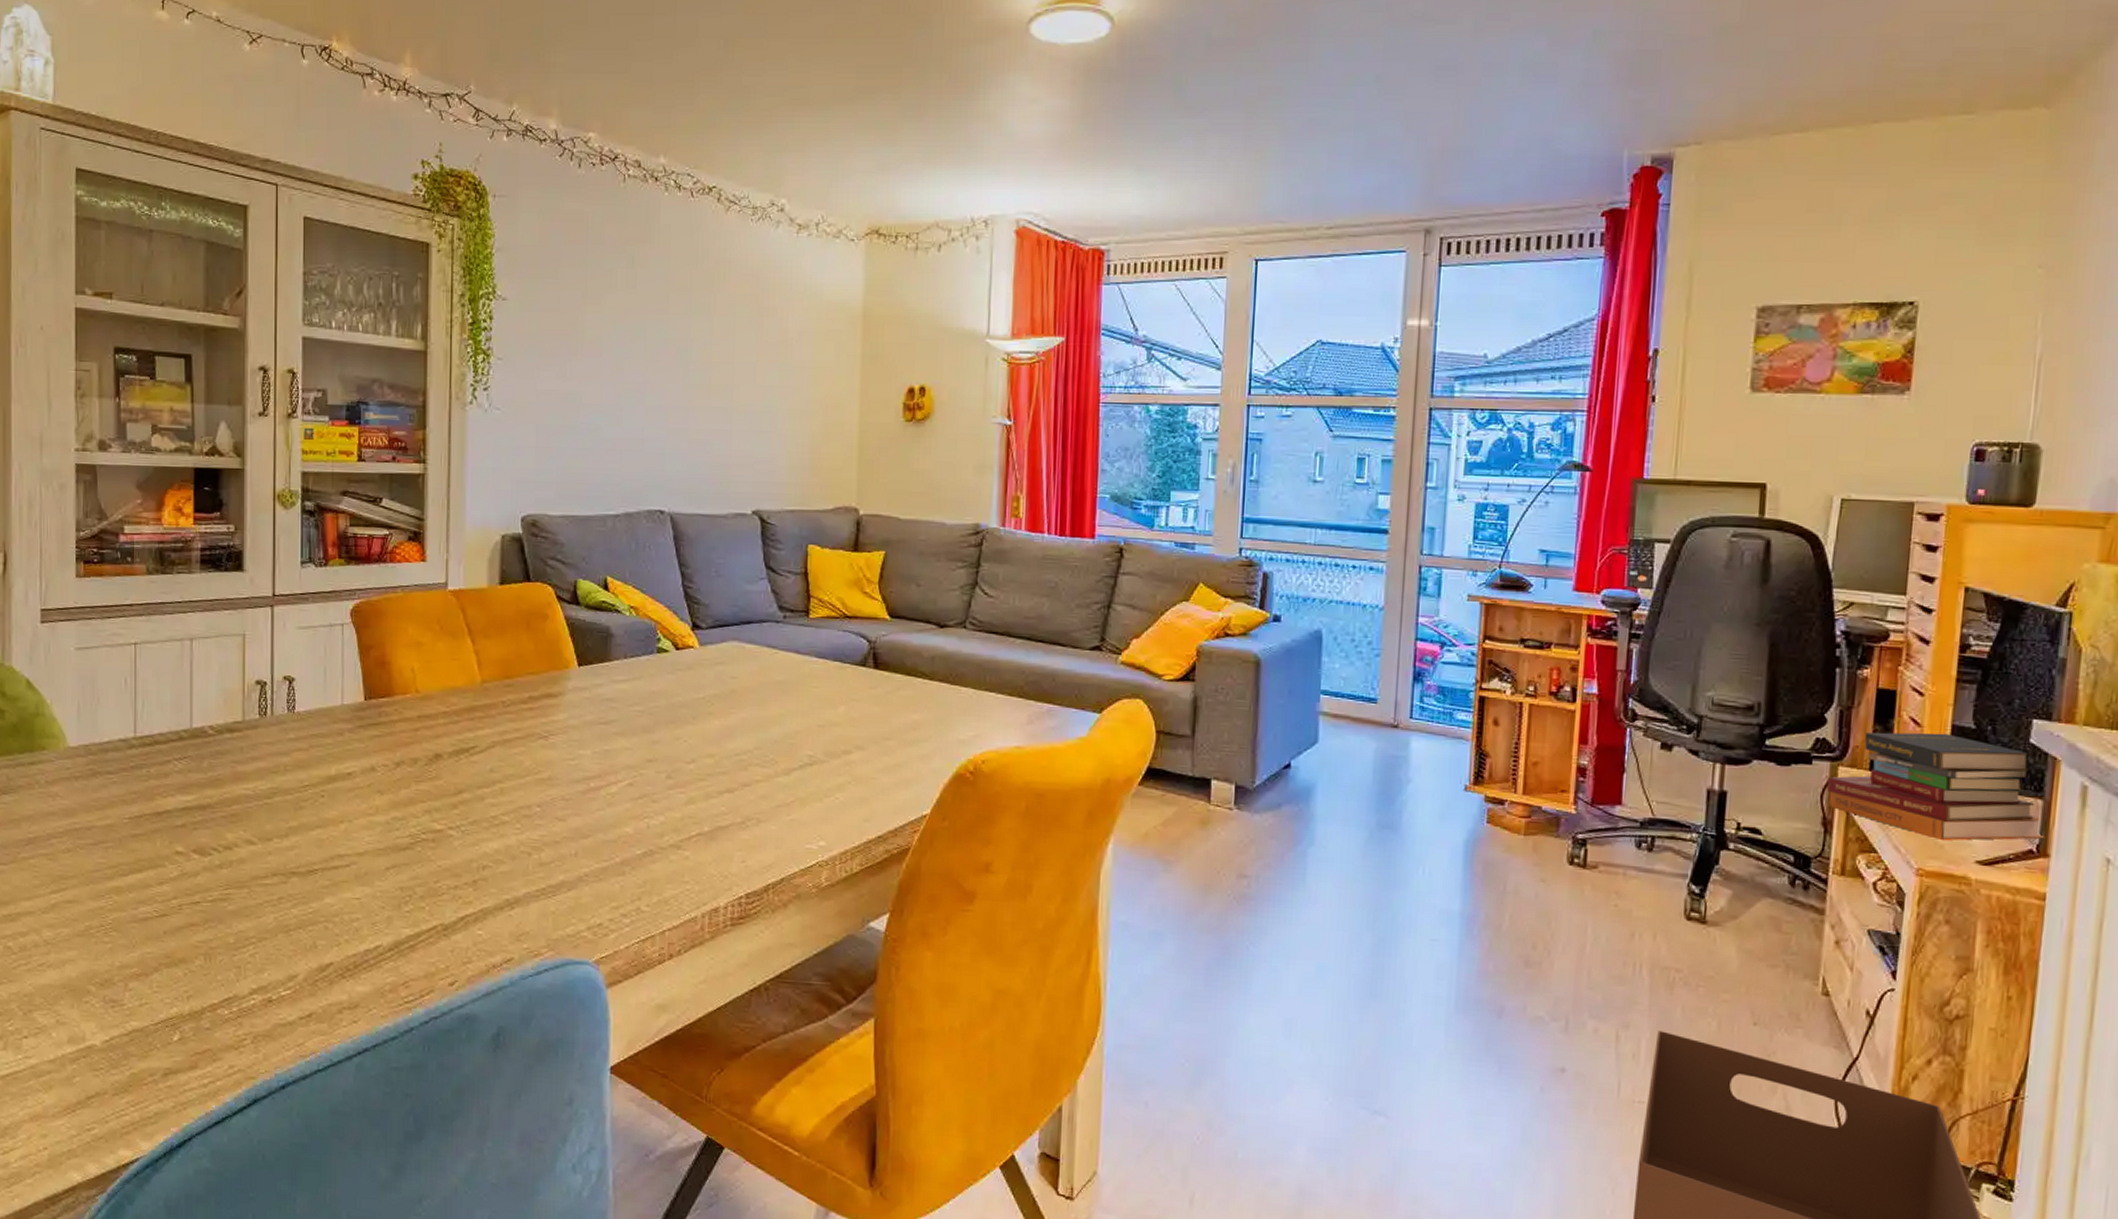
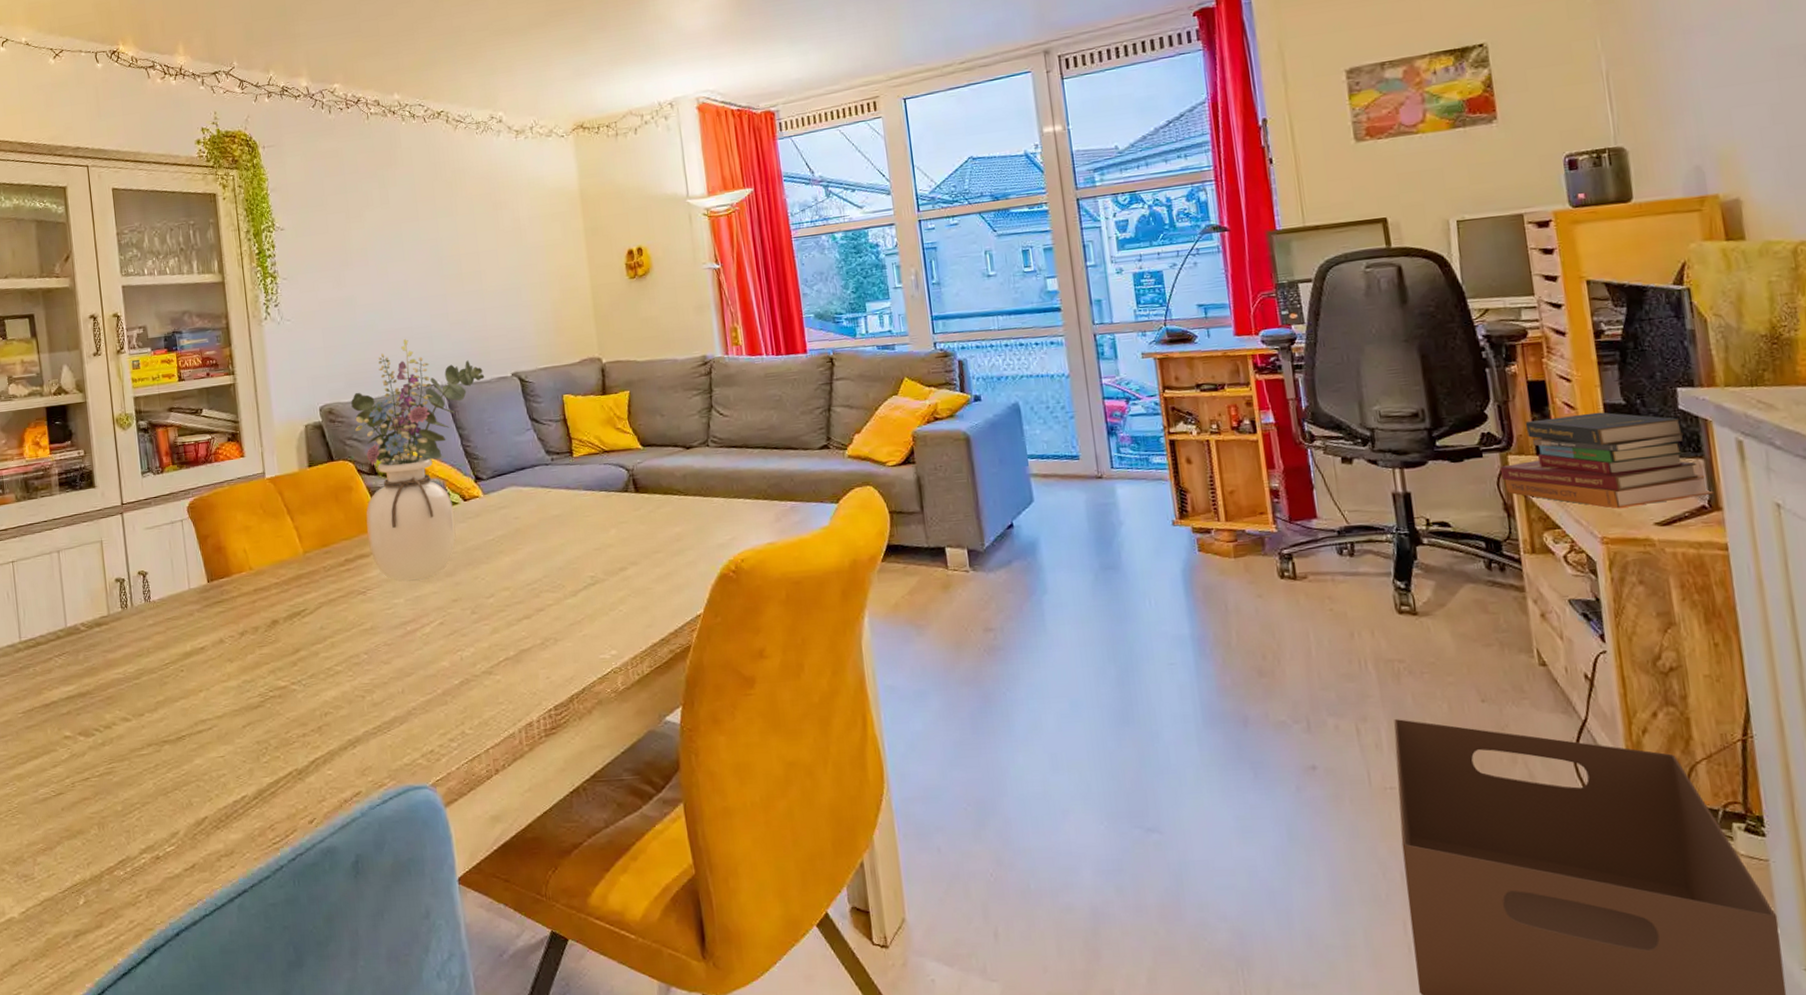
bouquet: none [558,452,720,732] -> present [351,339,485,582]

